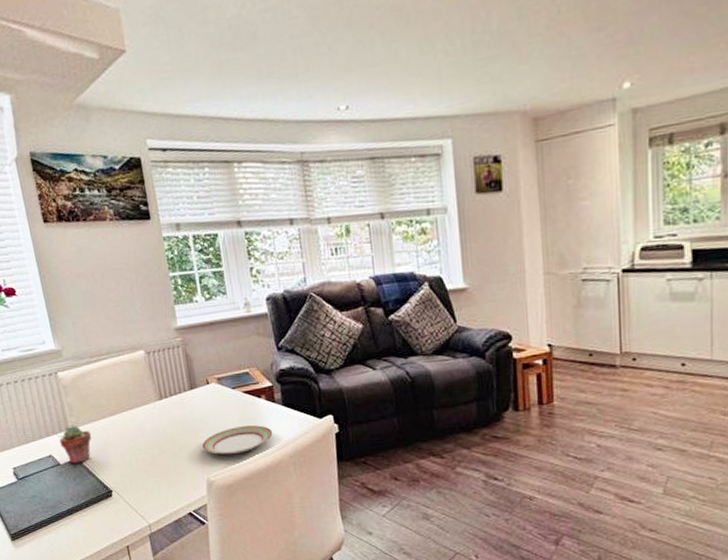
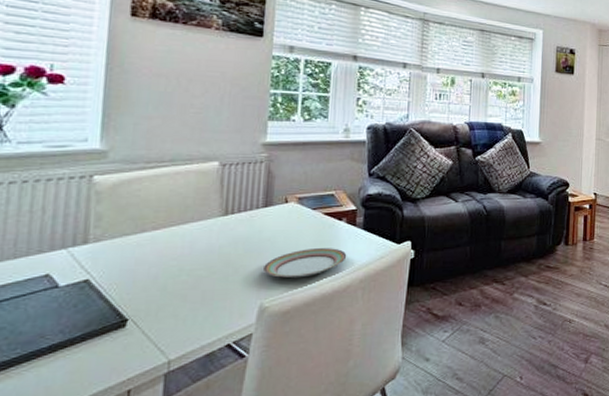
potted succulent: present [60,425,92,464] -> none [68,239,120,286]

